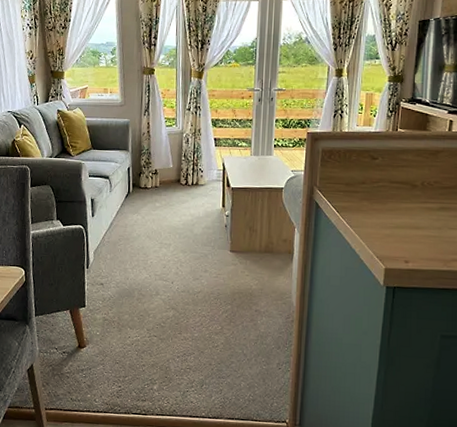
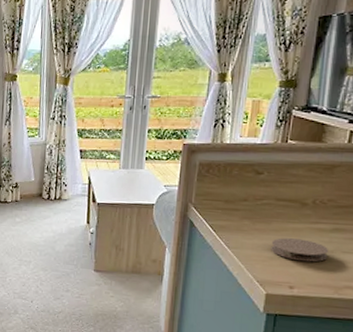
coaster: none [387,216,436,238] -> present [271,238,328,262]

